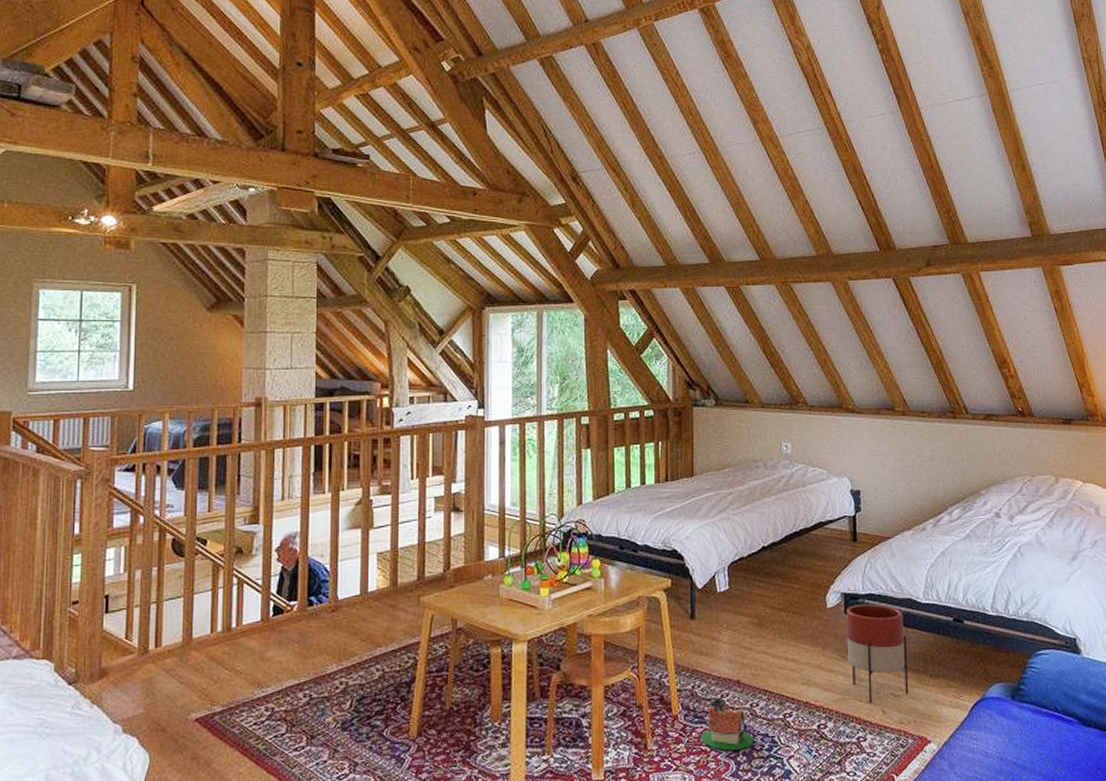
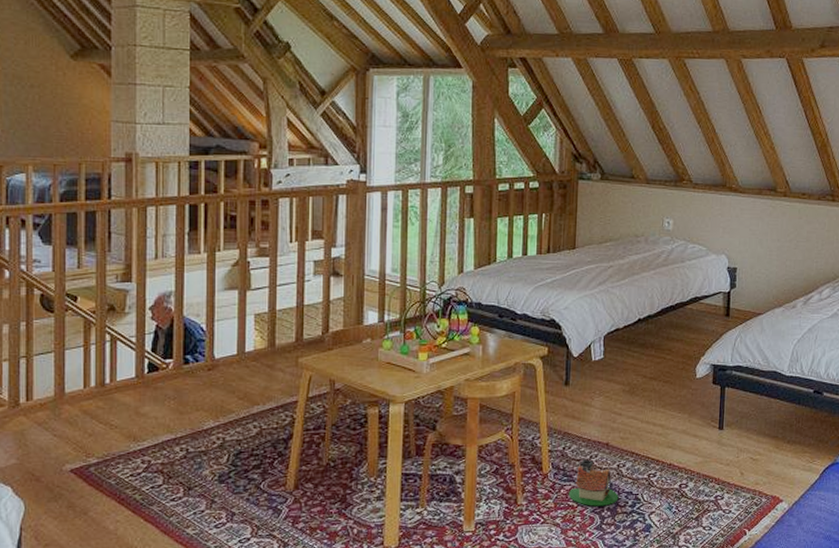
planter: present [846,604,909,704] -> none [711,375,769,467]

